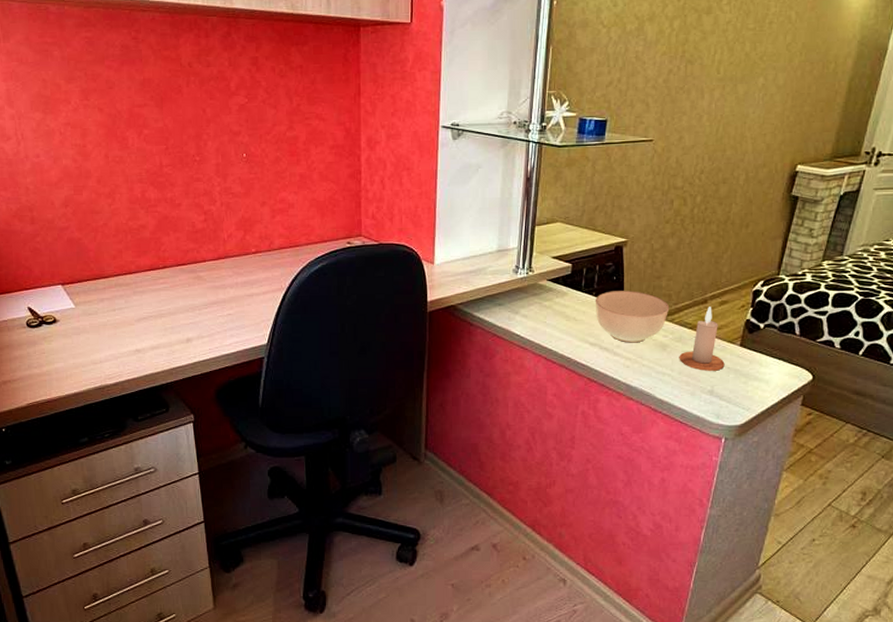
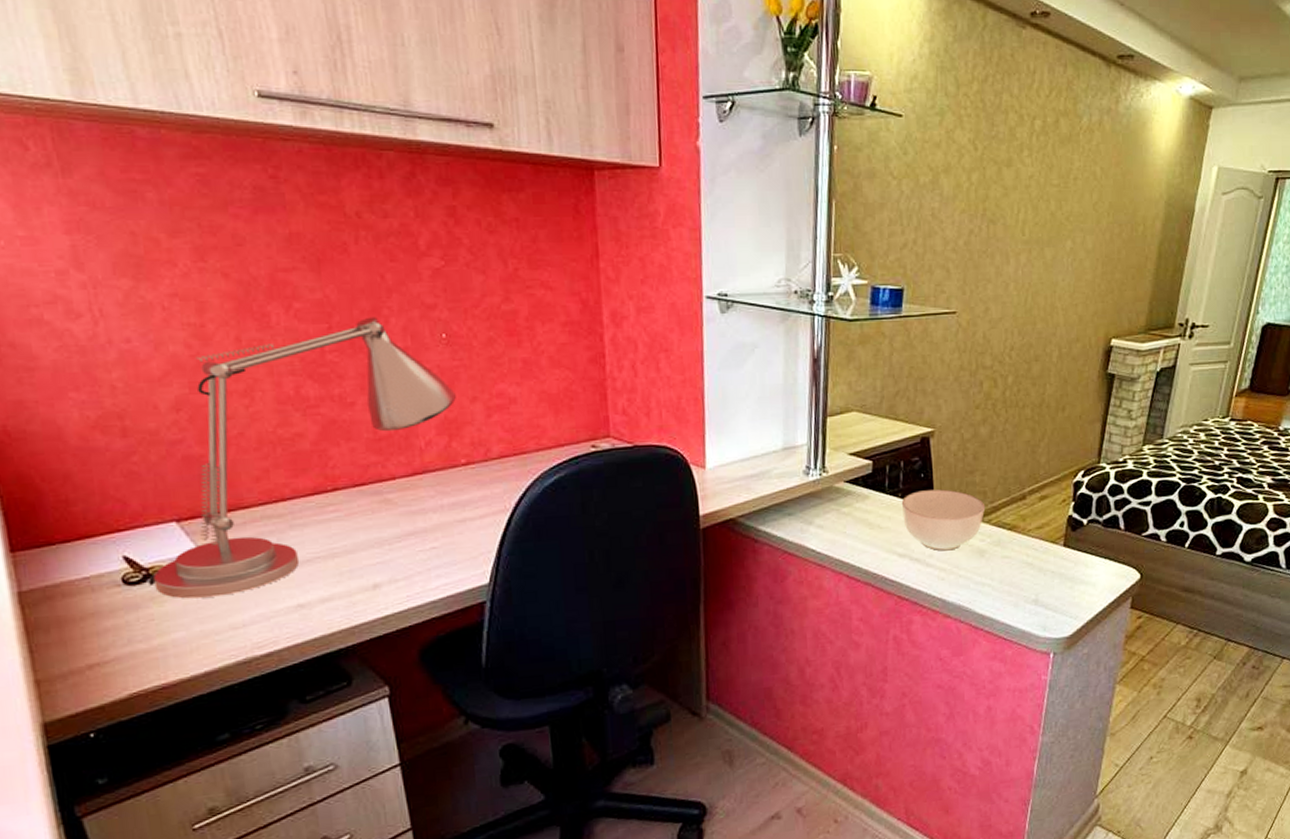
desk lamp: none [42,140,251,340] -> present [148,316,456,599]
candle: present [679,307,725,371] -> none [999,503,1049,578]

